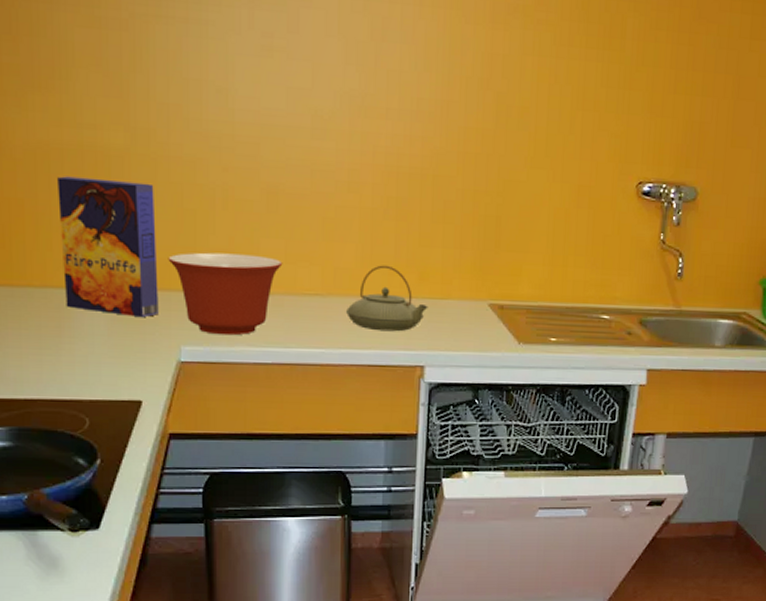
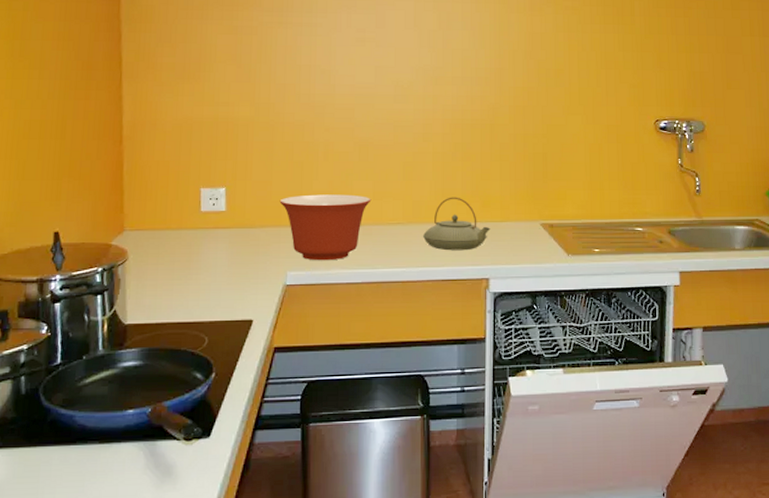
cereal box: present [57,176,159,318] -> none [195,142,271,250]

